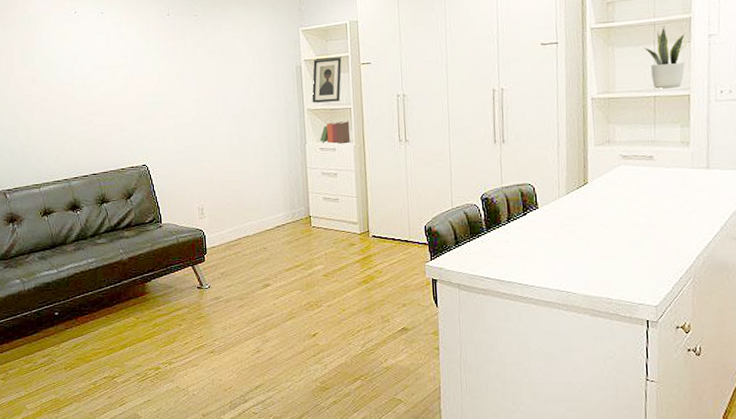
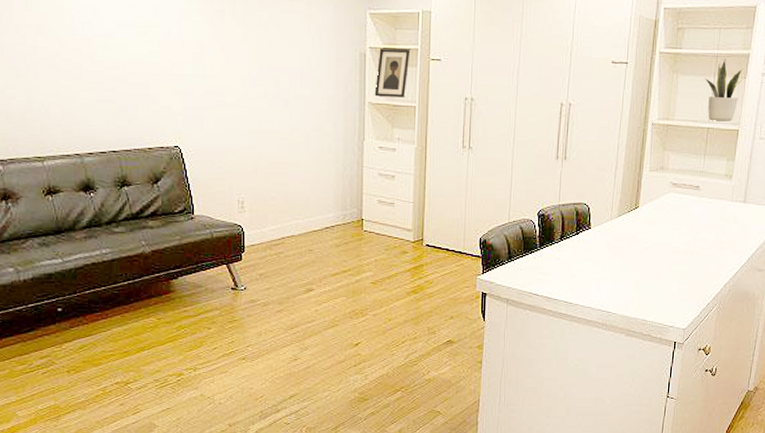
books: present [320,121,351,144] -> none [380,120,413,145]

